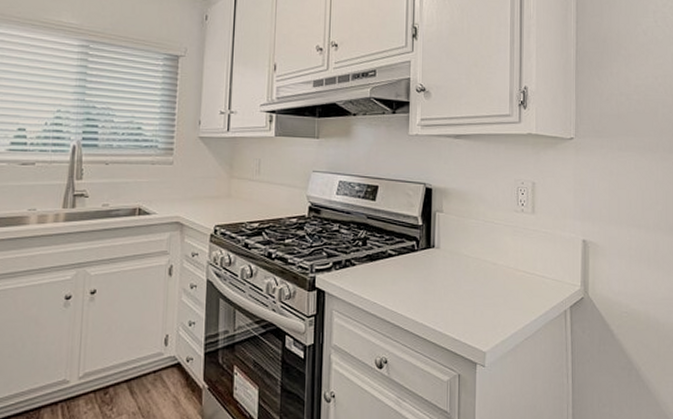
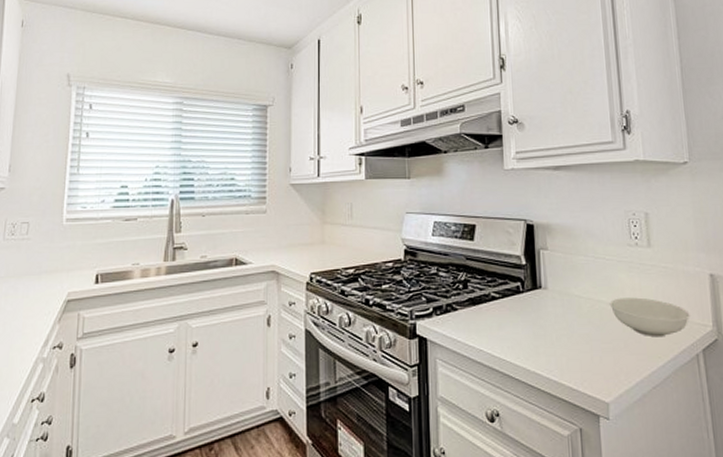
bowl: none [494,258,563,295] -> present [609,297,690,338]

